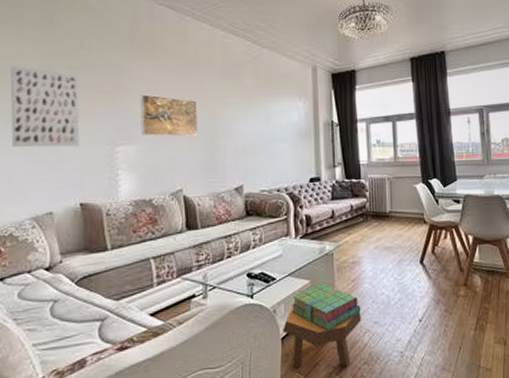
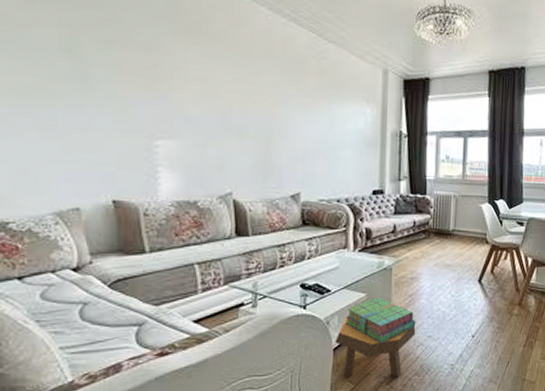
wall art: present [10,66,80,148] -> none [21,33,111,136]
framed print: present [140,94,199,137] -> none [184,82,253,136]

